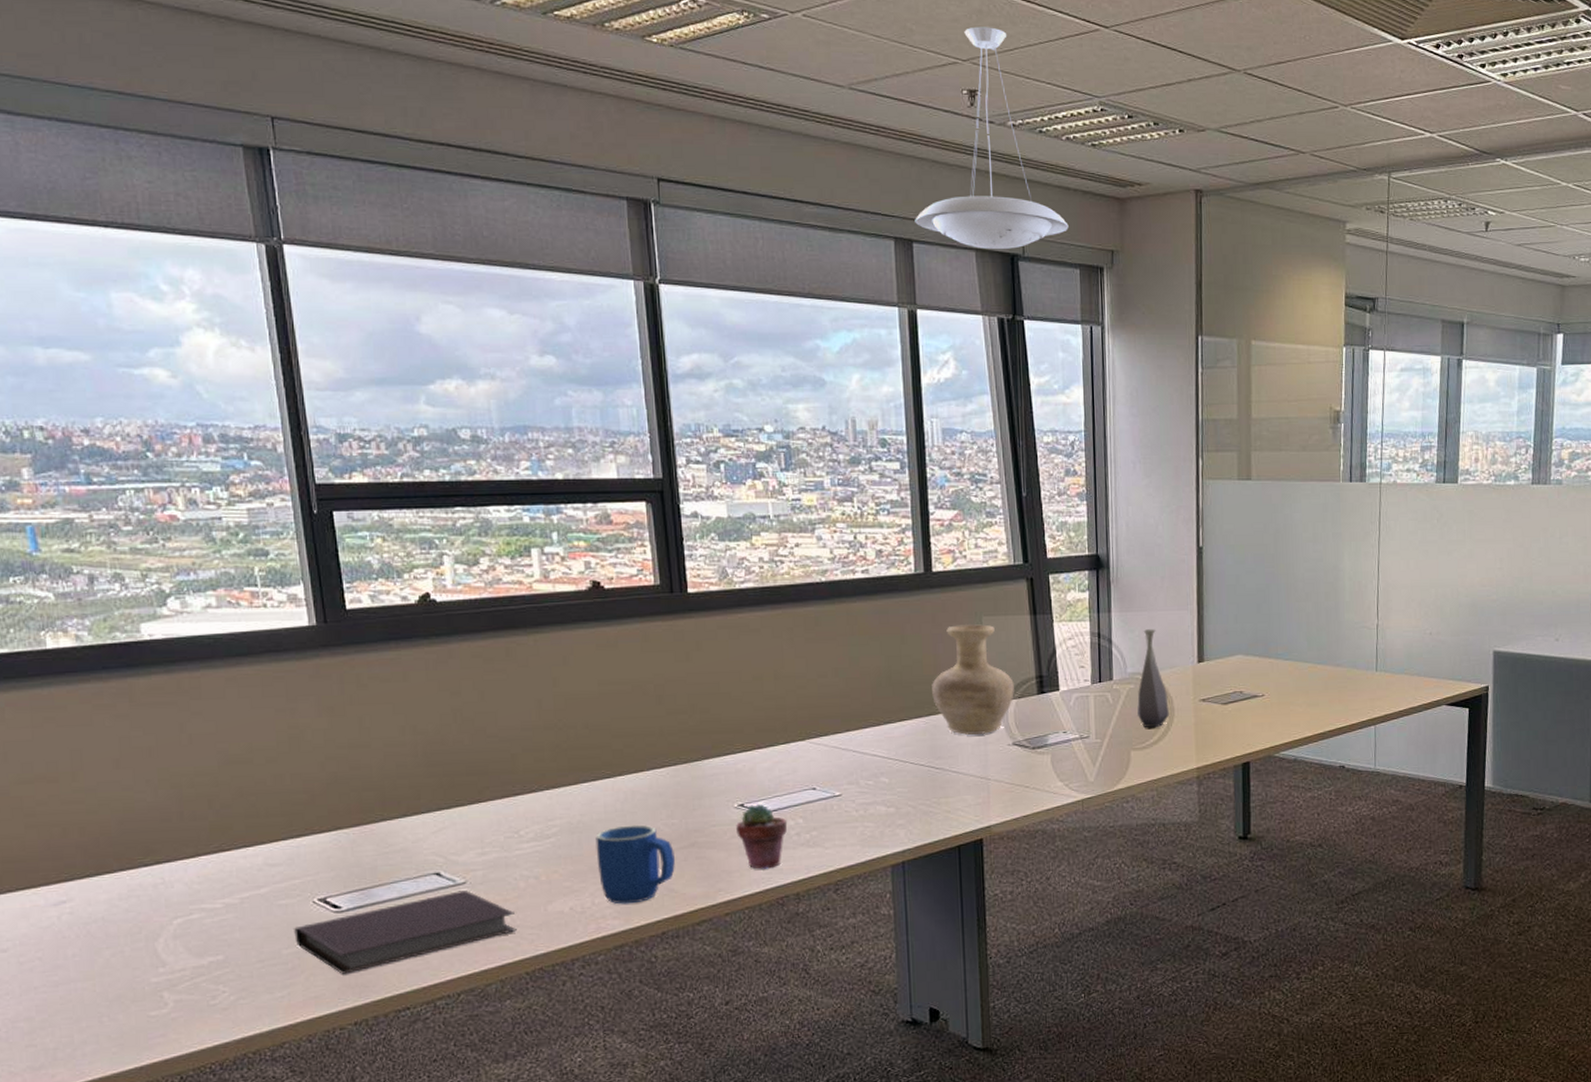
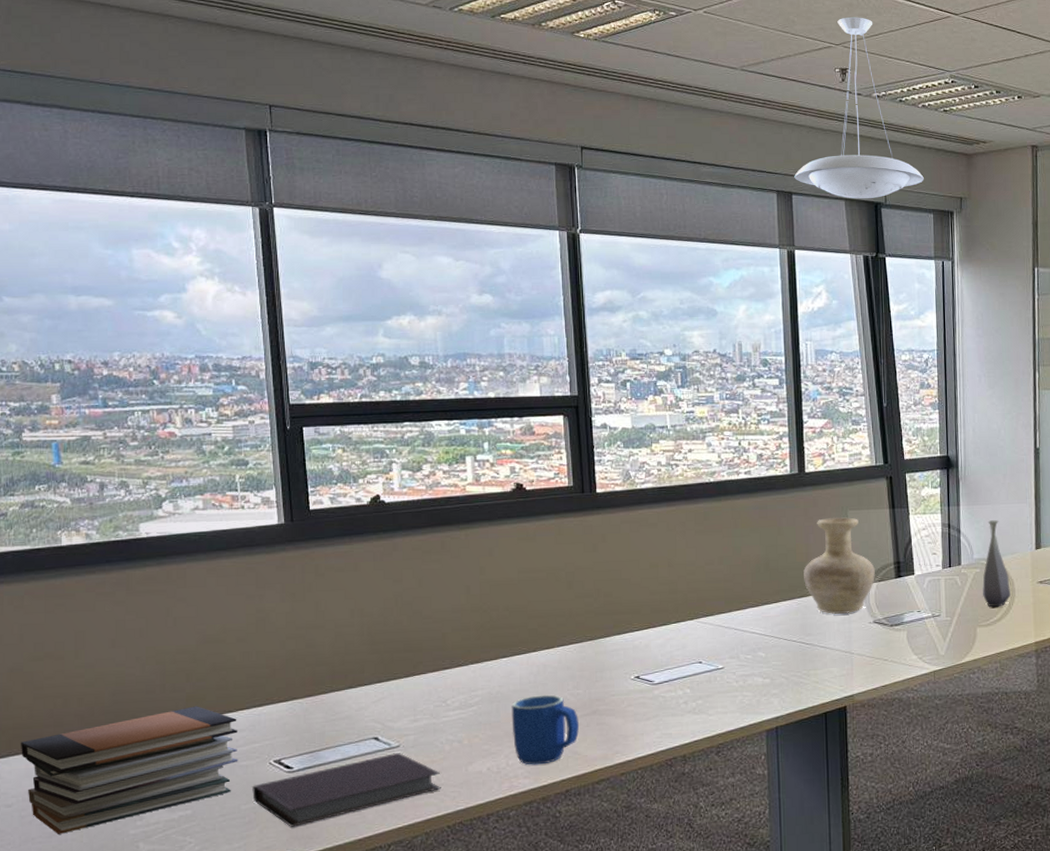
book stack: none [12,836,276,983] -> present [20,706,238,834]
potted succulent: present [736,804,788,869] -> none [632,676,677,734]

